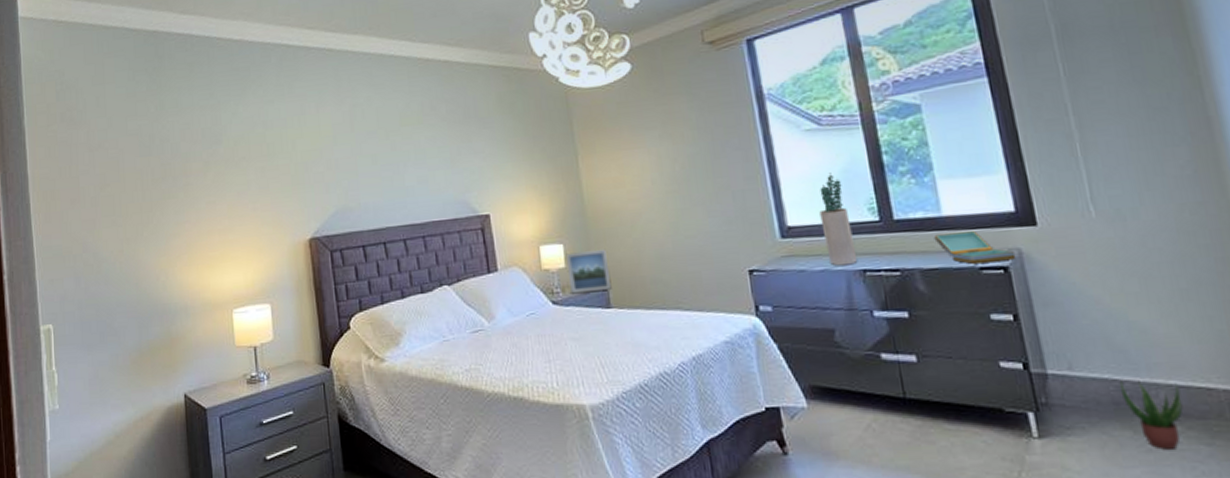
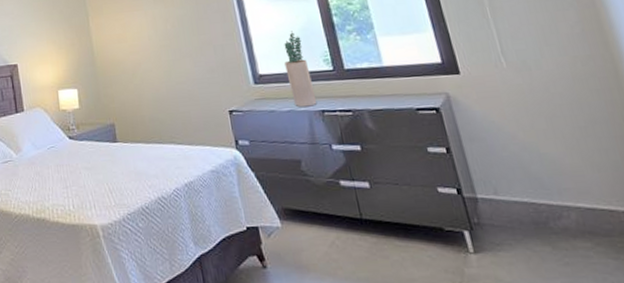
picture frame: present [565,248,612,294] -> none [79,92,118,131]
jewelry box: present [933,231,1016,264] -> none [377,78,445,106]
potted plant: present [1119,380,1183,450] -> none [536,203,592,263]

